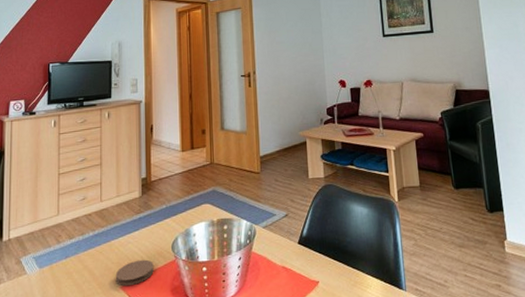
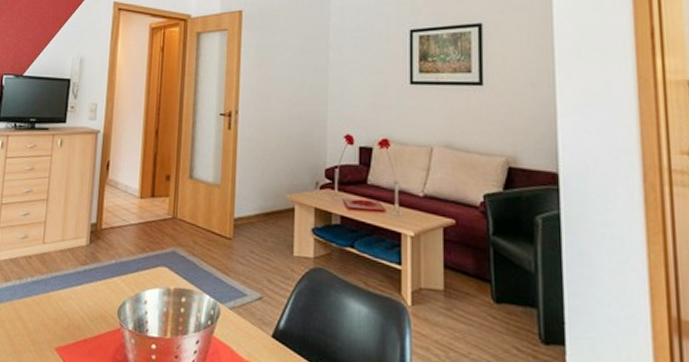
coaster: present [115,259,154,287] -> none [50,320,95,350]

